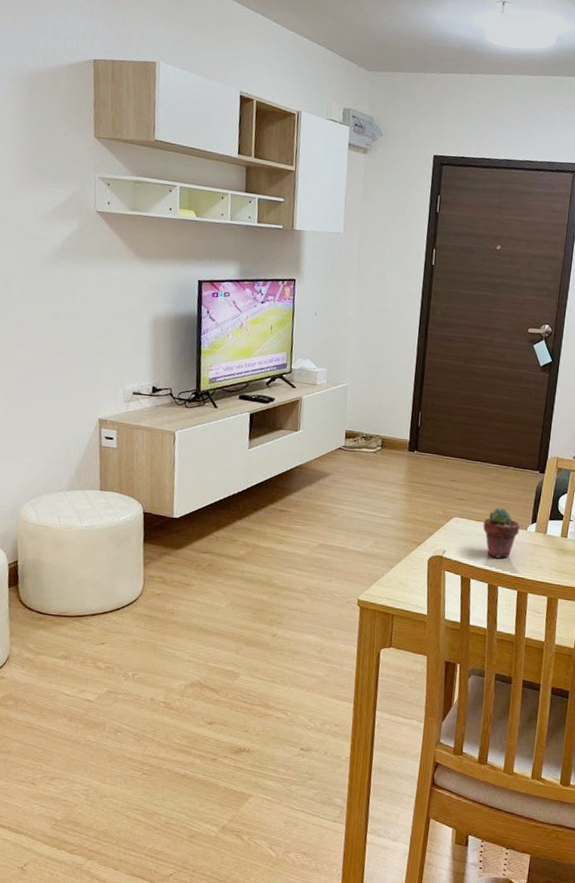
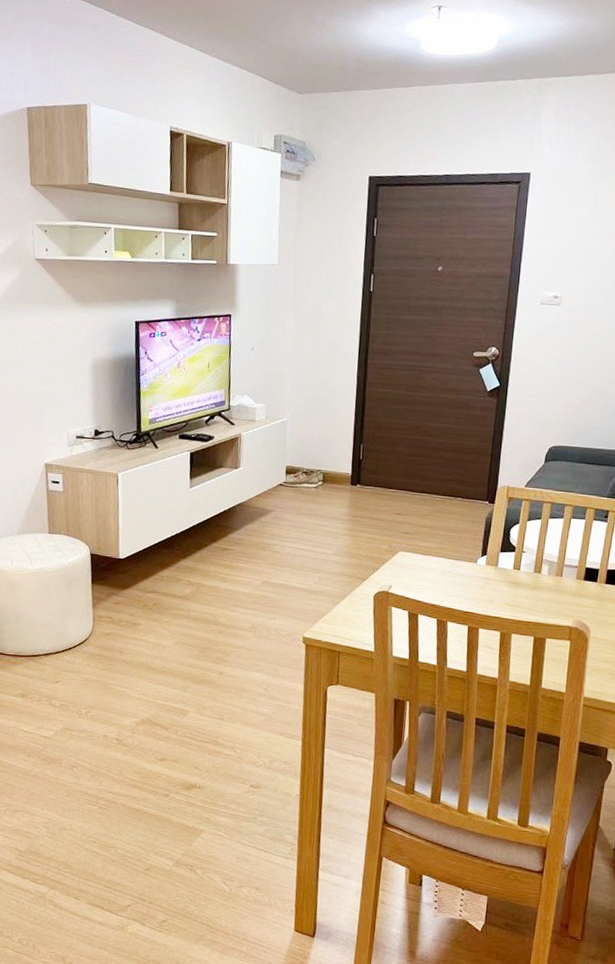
potted succulent: present [483,508,520,559] -> none [430,541,469,593]

